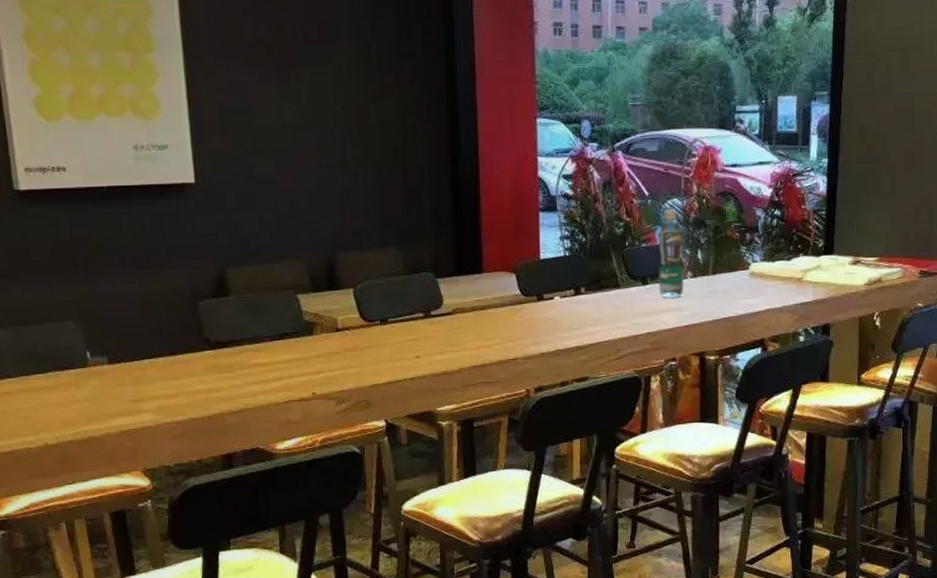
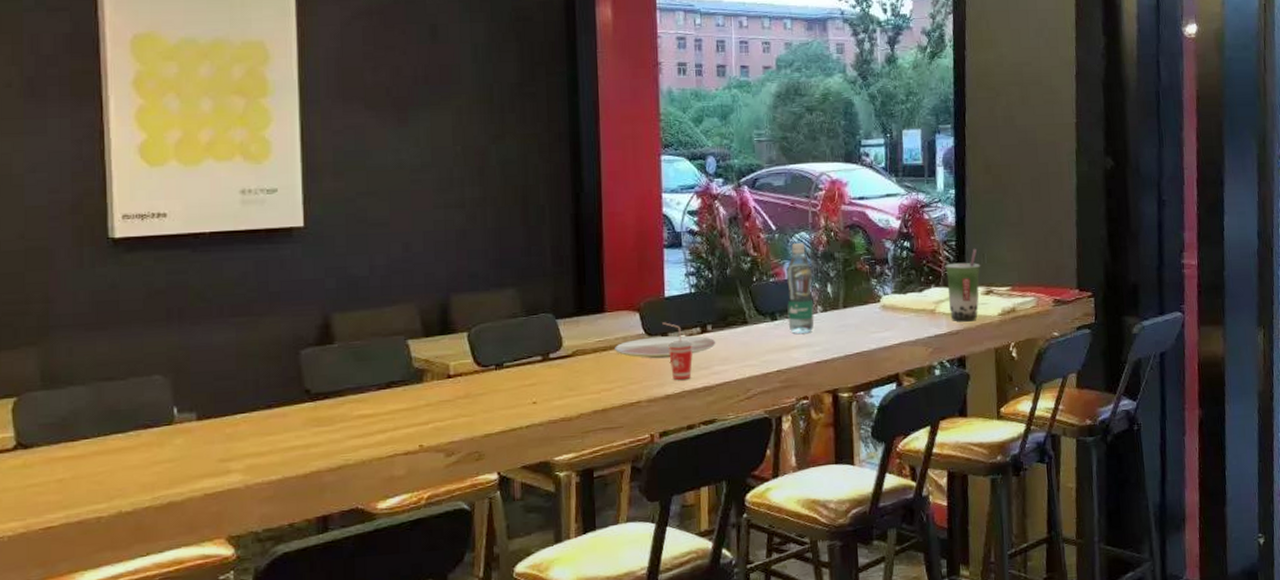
plate: none [492,297,589,319] -> present [615,335,716,359]
beverage cup: none [538,283,567,339] -> present [662,322,693,380]
beverage cup: none [814,218,850,291] -> present [945,248,981,322]

